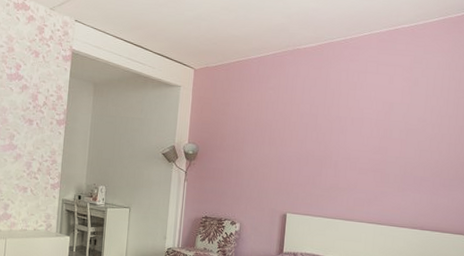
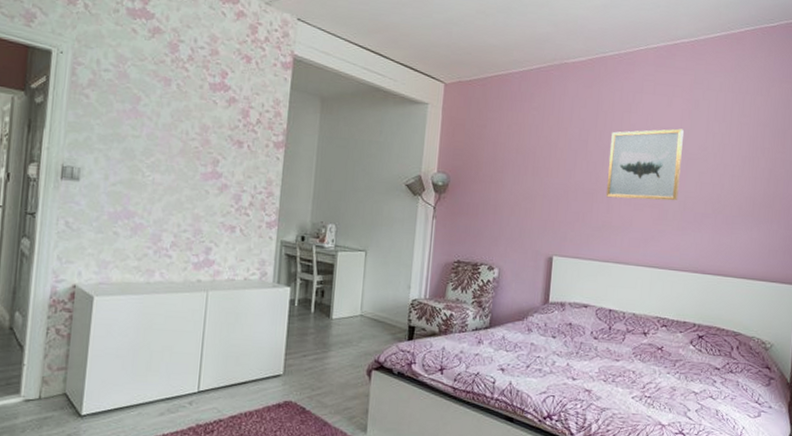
wall art: none [333,103,404,166] -> present [605,128,684,201]

